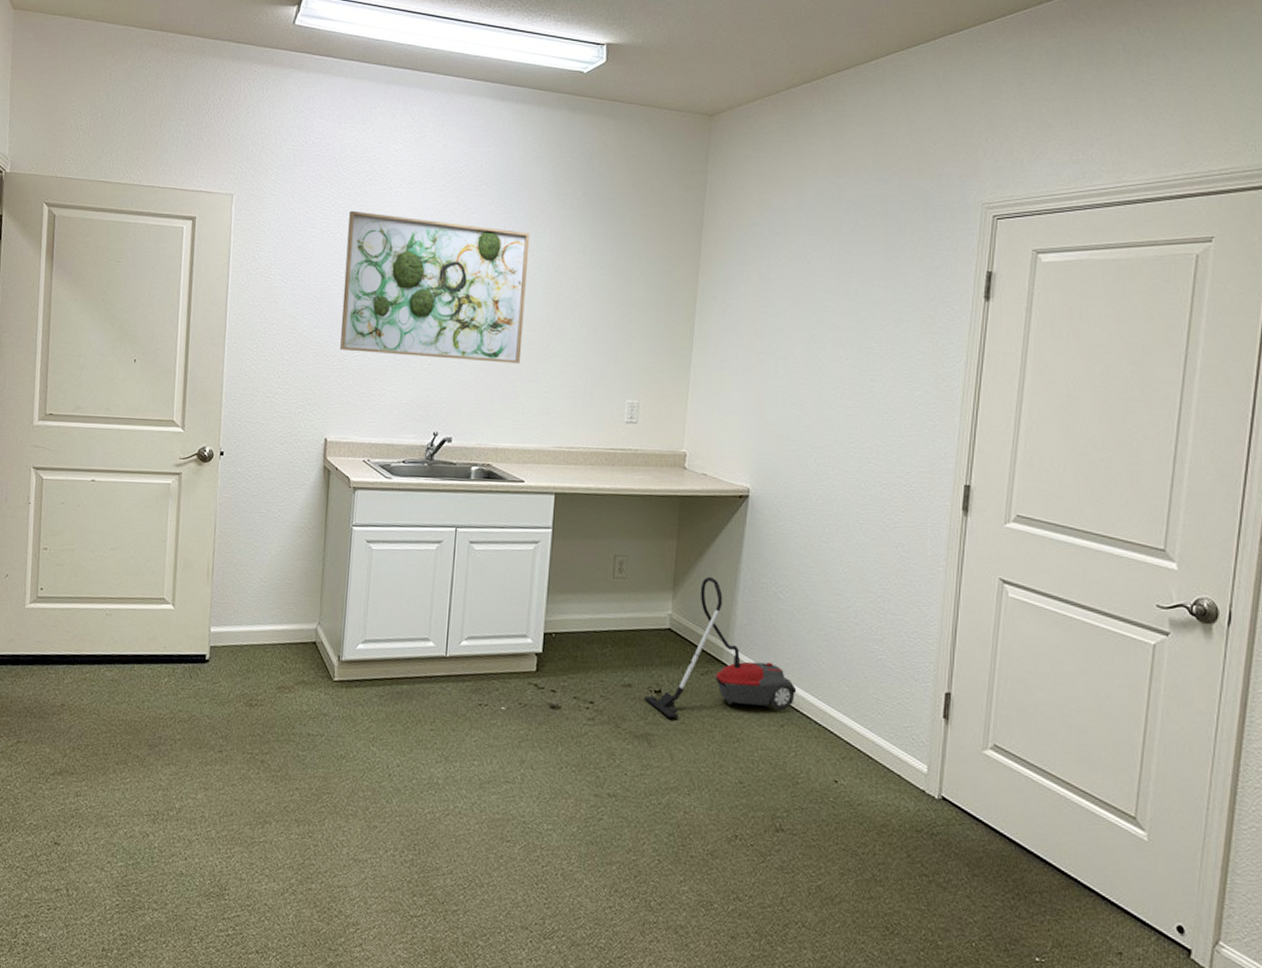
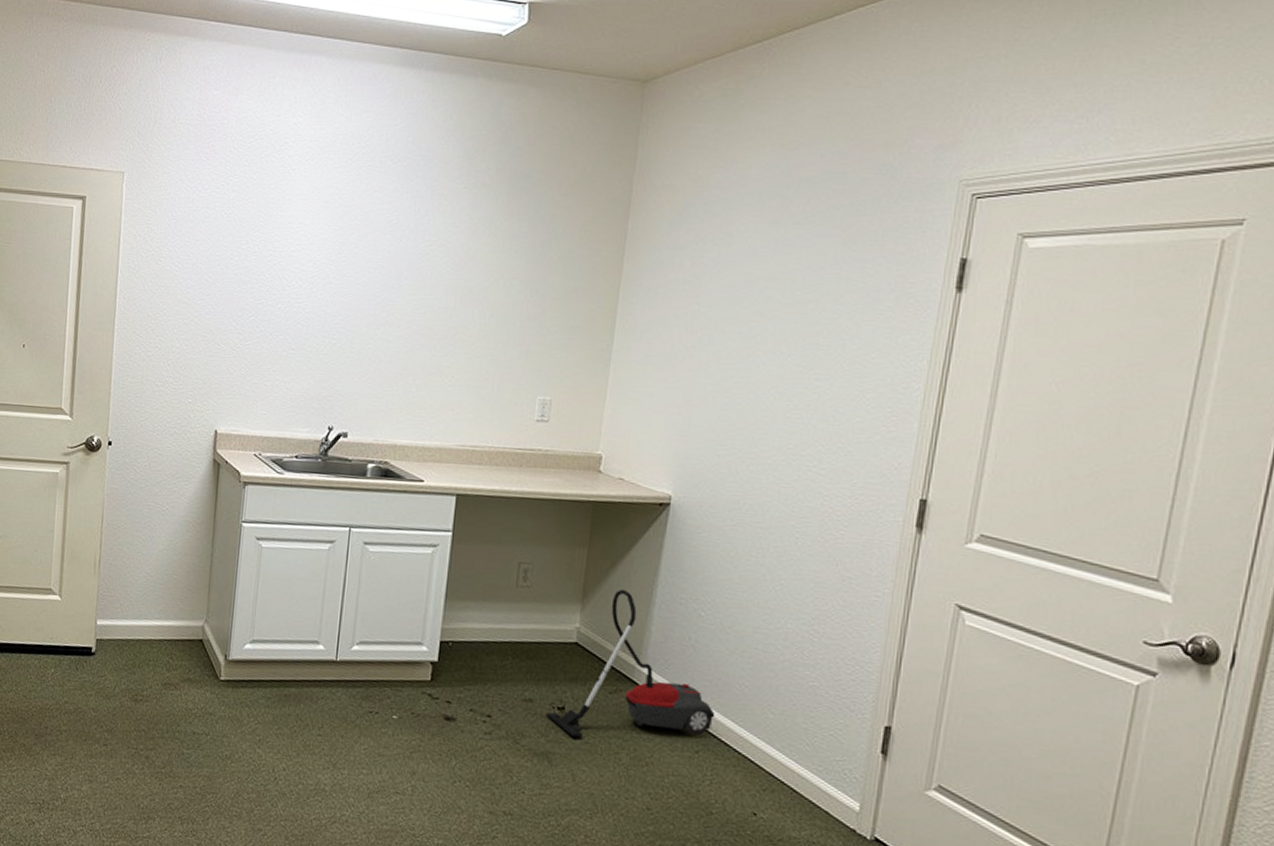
wall art: present [340,210,530,364] -> none [232,189,438,355]

